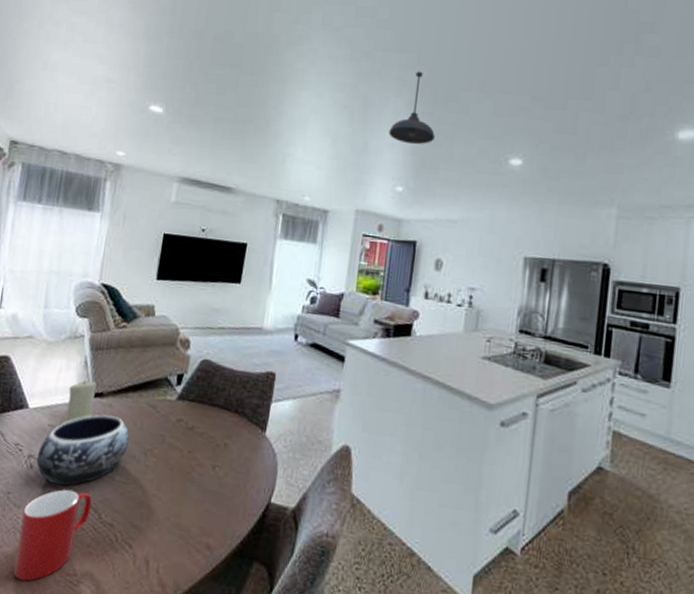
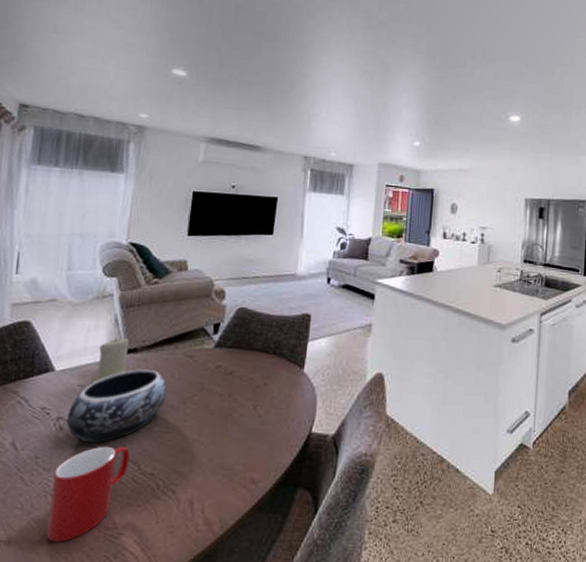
pendant light: present [388,71,435,145] -> none [405,40,446,105]

